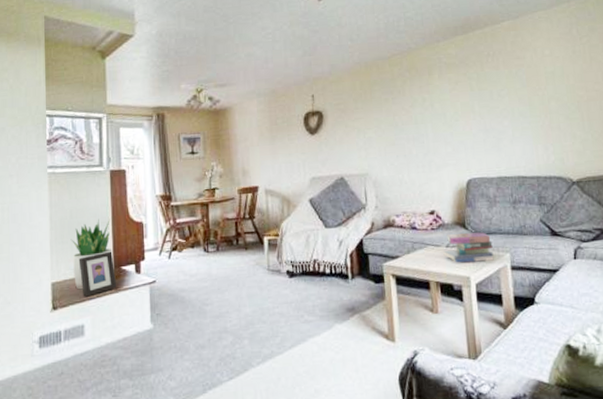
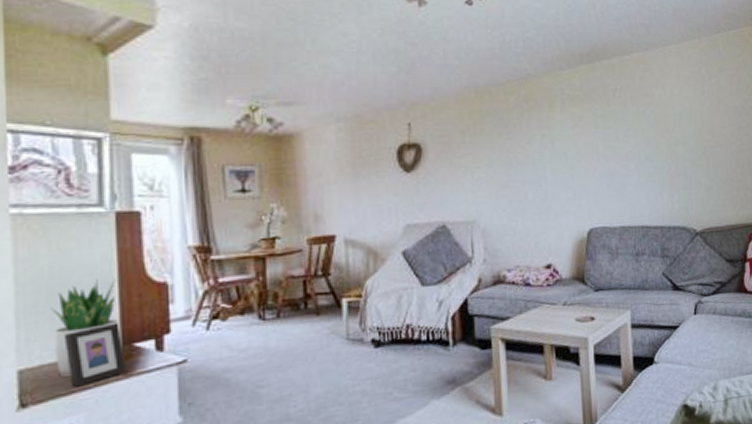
books: present [443,232,494,263] -> none [560,288,614,323]

